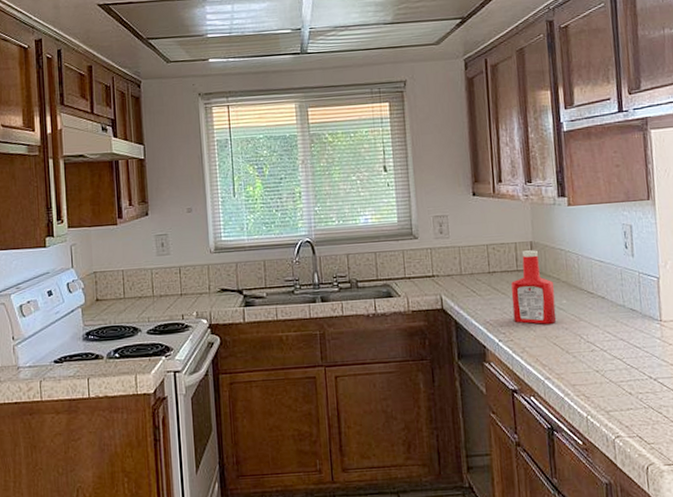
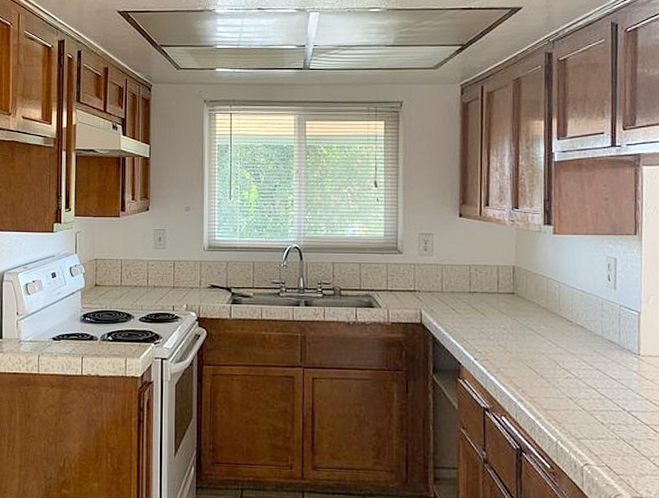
ketchup bottle: present [511,250,557,324] -> none [490,274,534,347]

